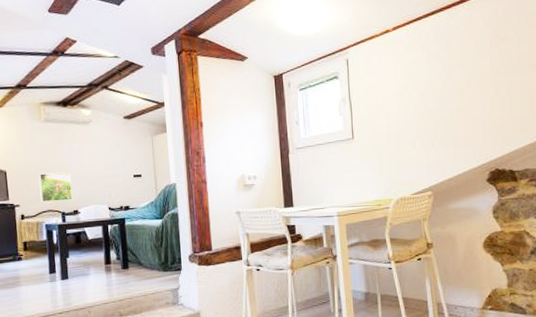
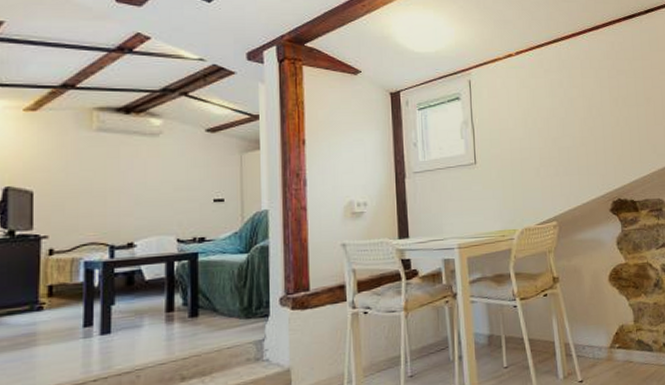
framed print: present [38,172,73,202] -> none [81,194,127,232]

